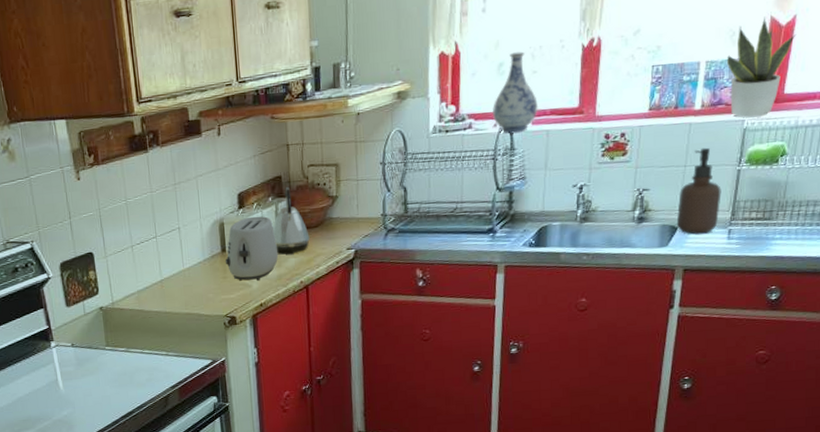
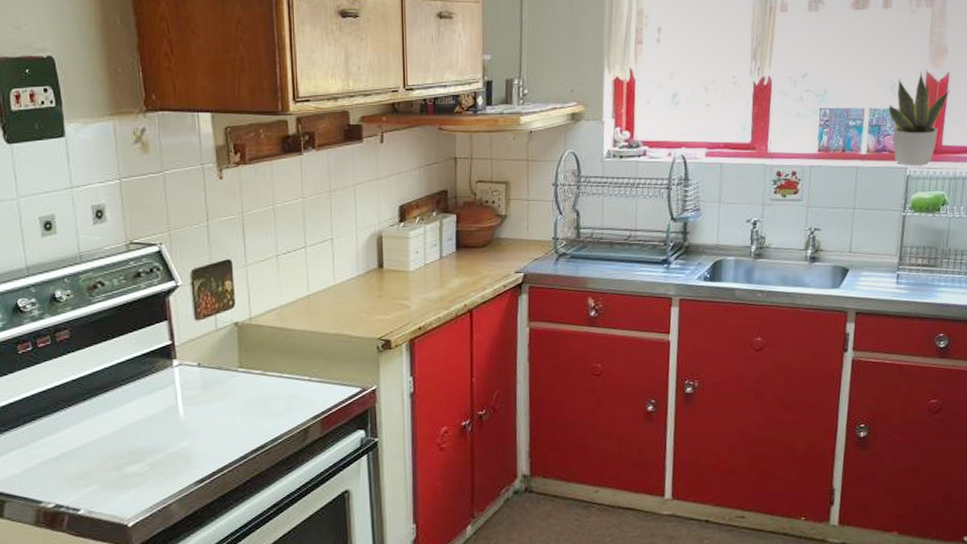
toaster: present [225,216,279,282] -> none [381,231,441,303]
kettle: present [272,186,310,255] -> none [435,202,476,274]
vase: present [493,52,539,134] -> none [667,84,713,165]
soap dispenser: present [676,147,721,234] -> none [847,191,889,277]

